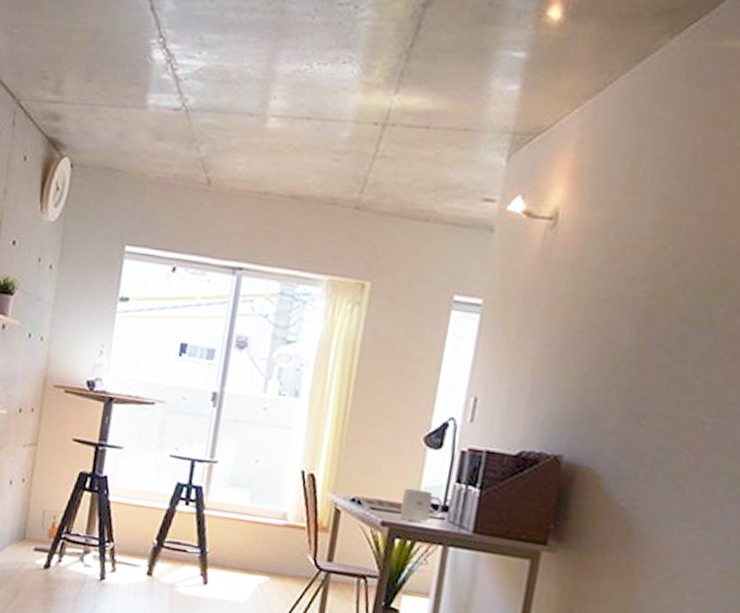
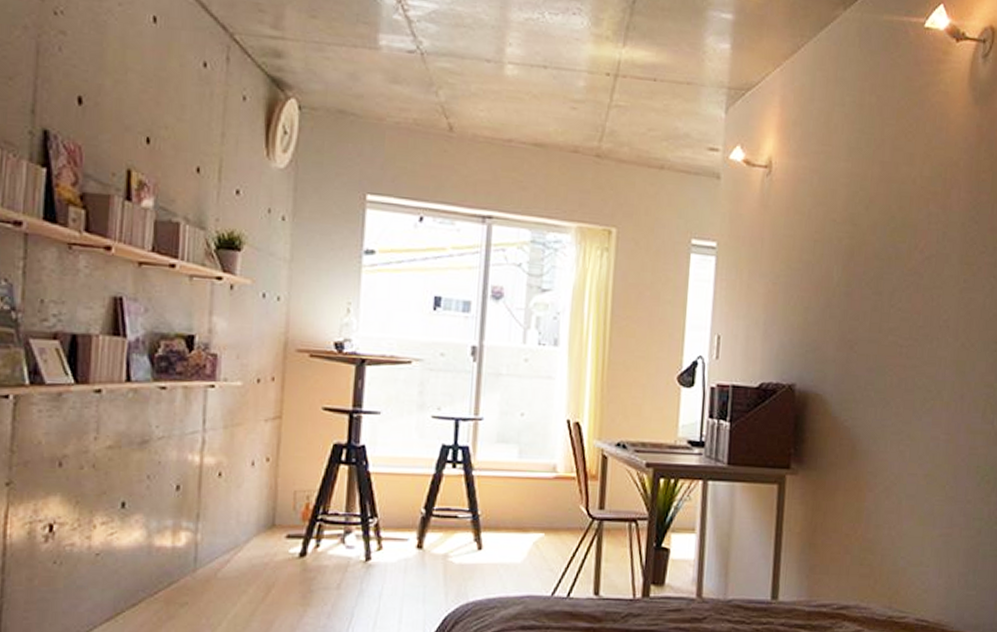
mug: present [400,488,443,523] -> none [662,427,700,460]

